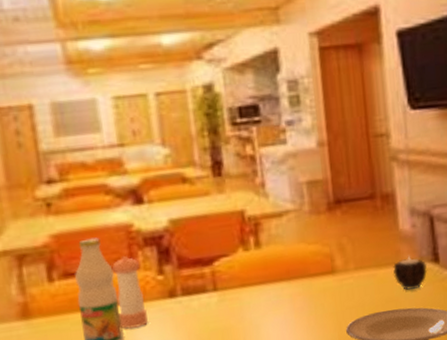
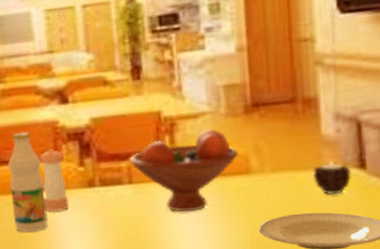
fruit bowl: none [213,228,325,319] -> present [129,129,240,212]

